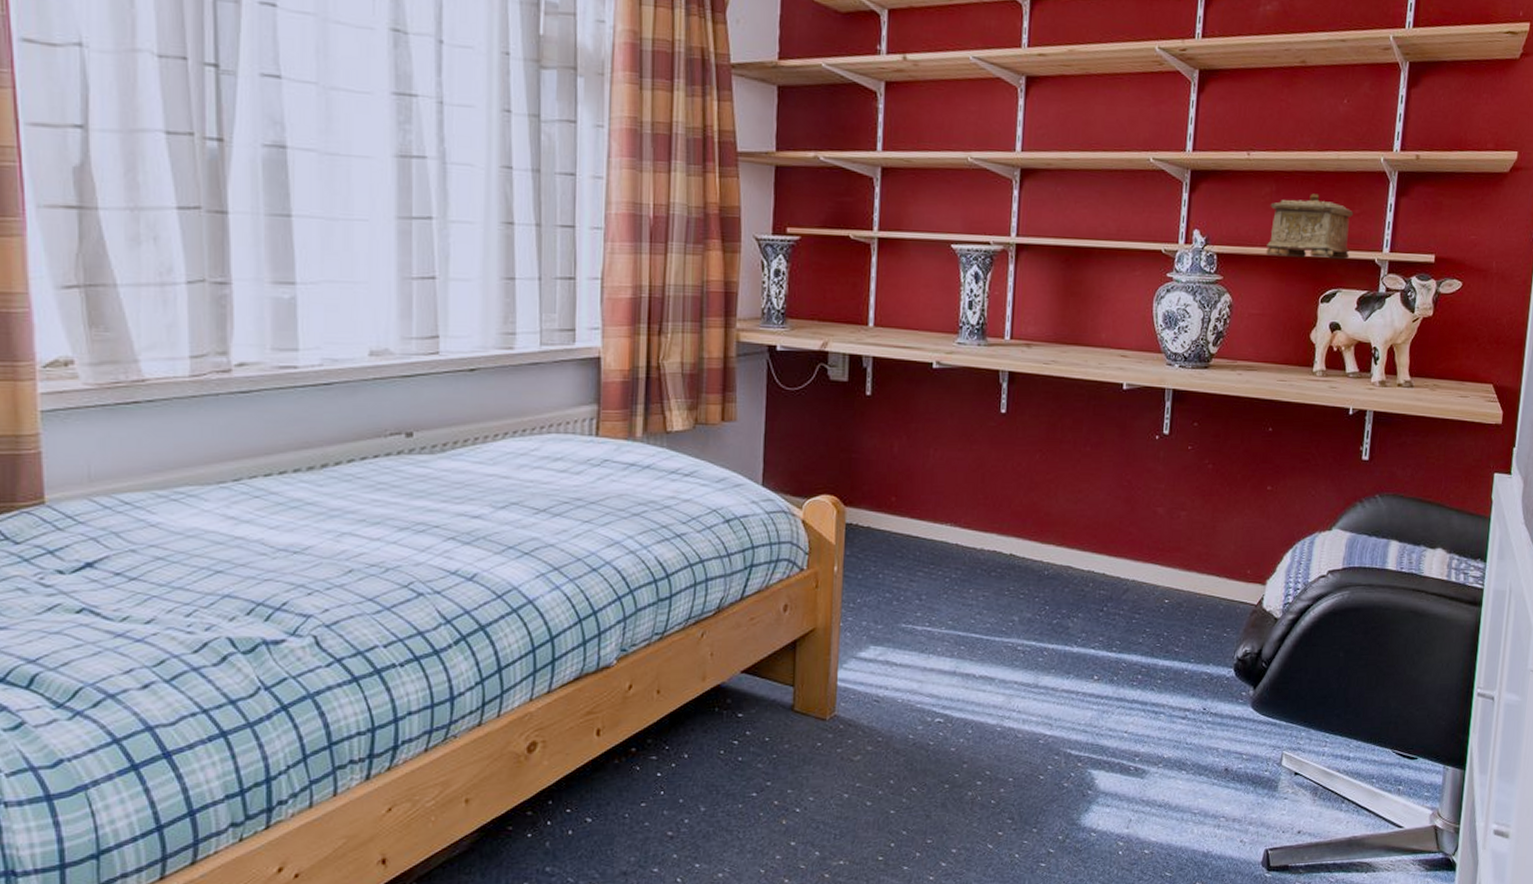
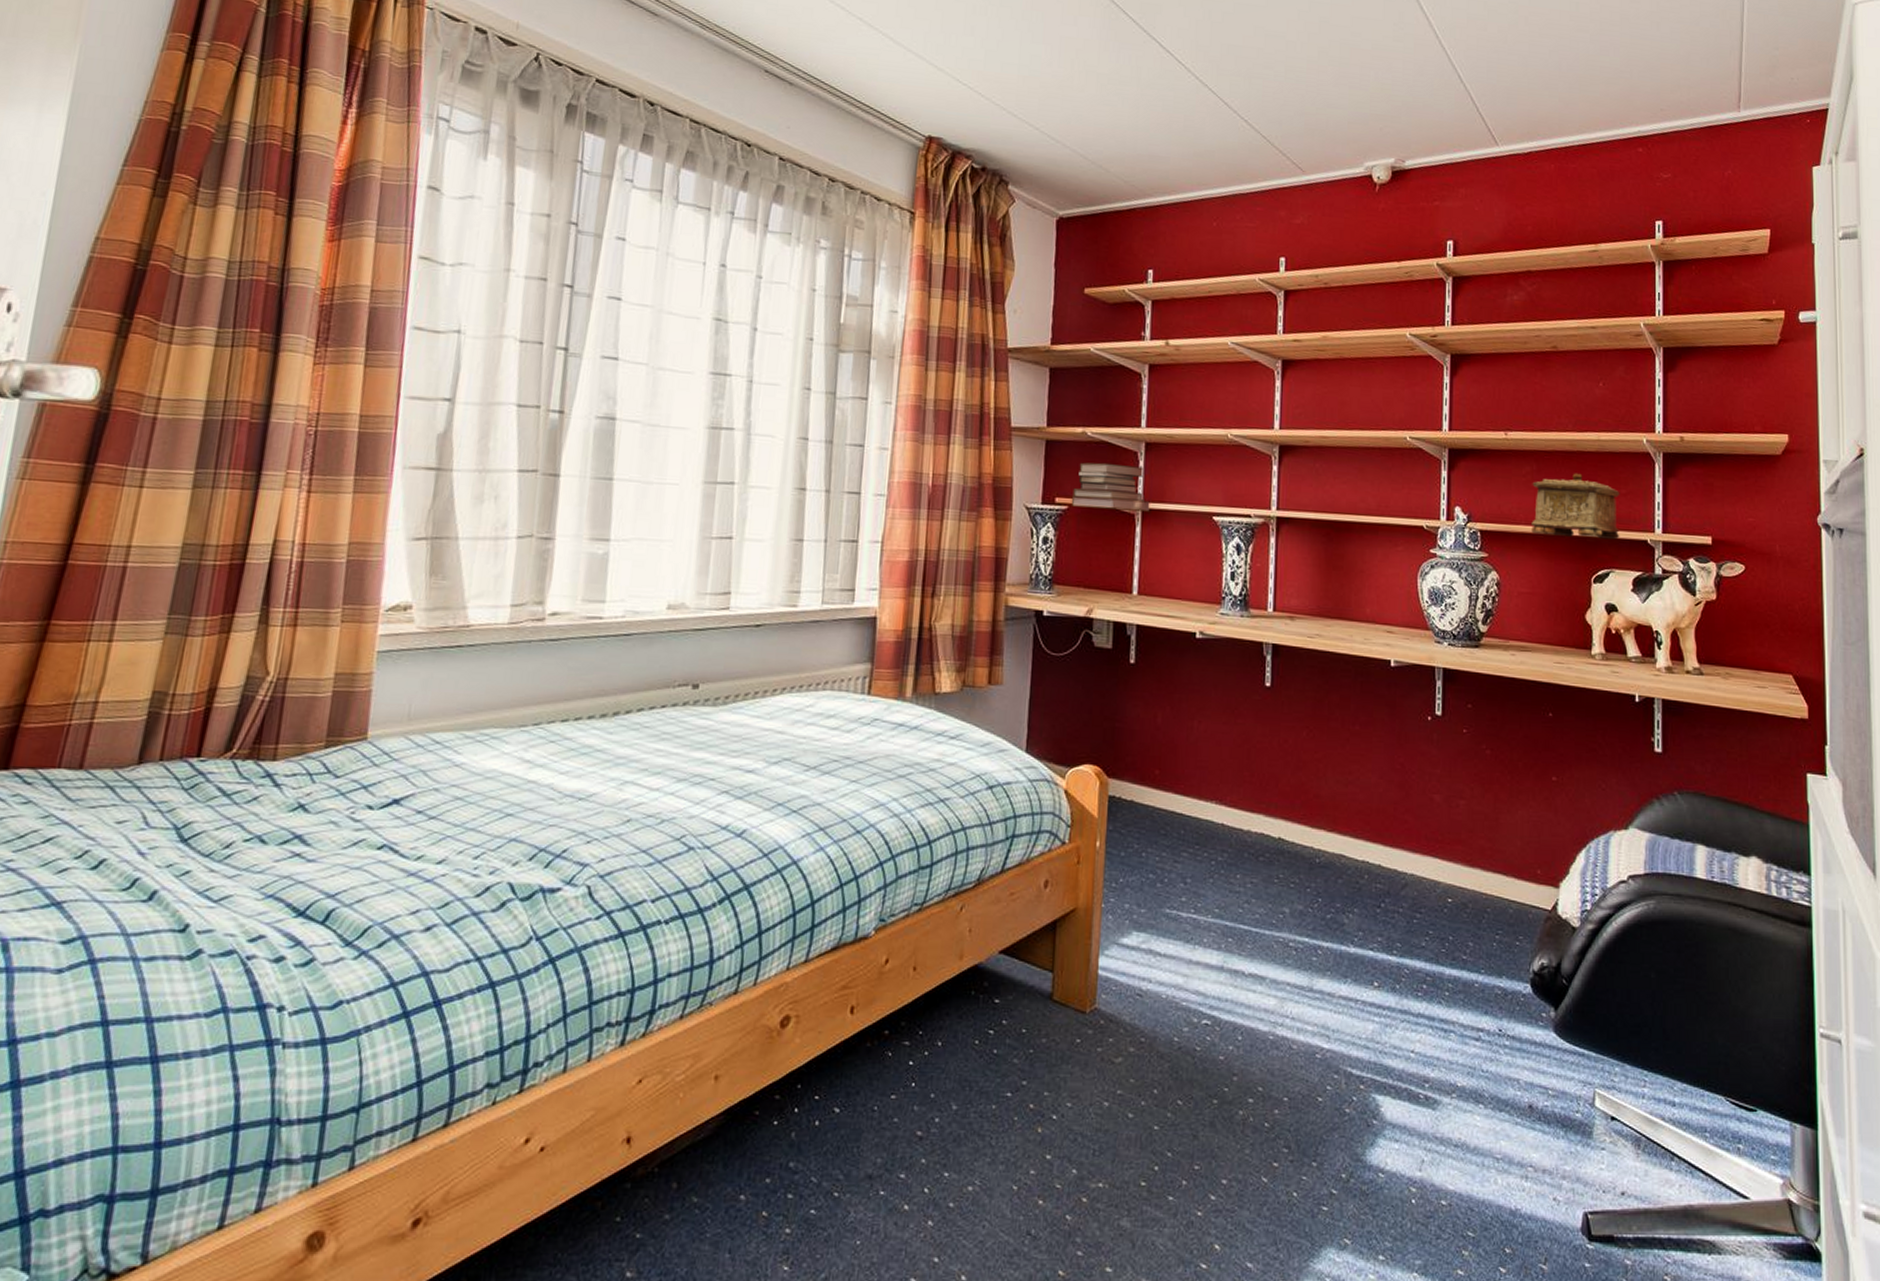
books: none [803,189,886,241] -> present [1071,462,1150,512]

